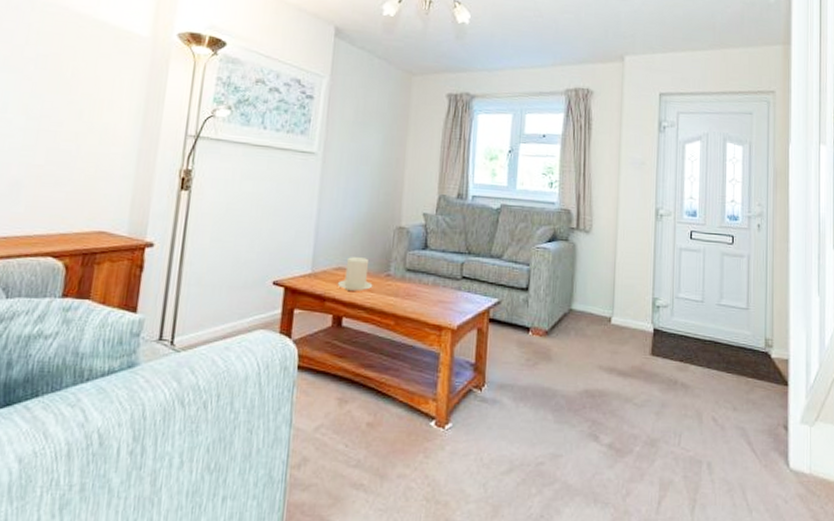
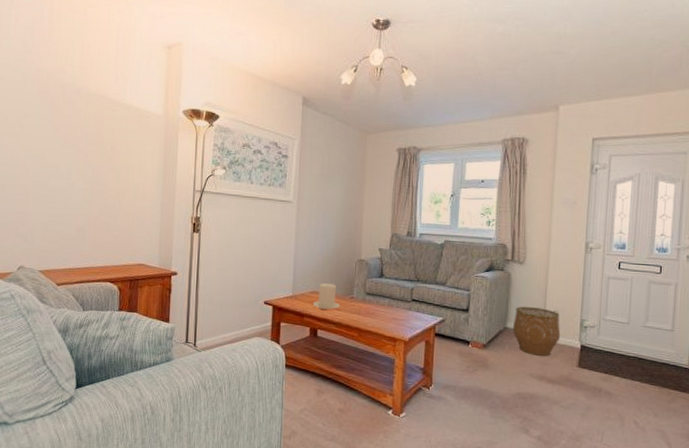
basket: none [578,283,632,343] -> present [512,306,561,356]

